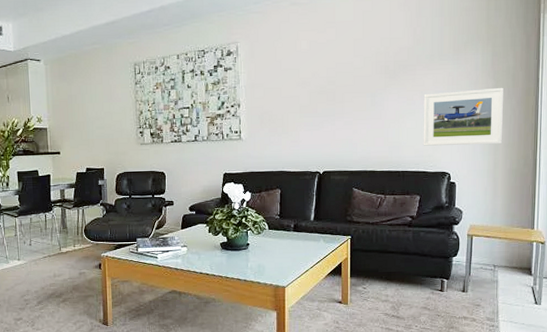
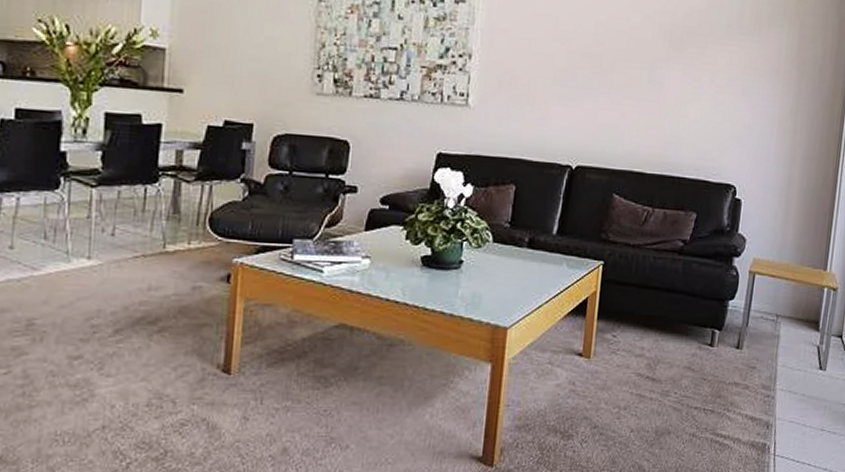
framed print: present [423,87,504,146] -> none [707,76,808,156]

